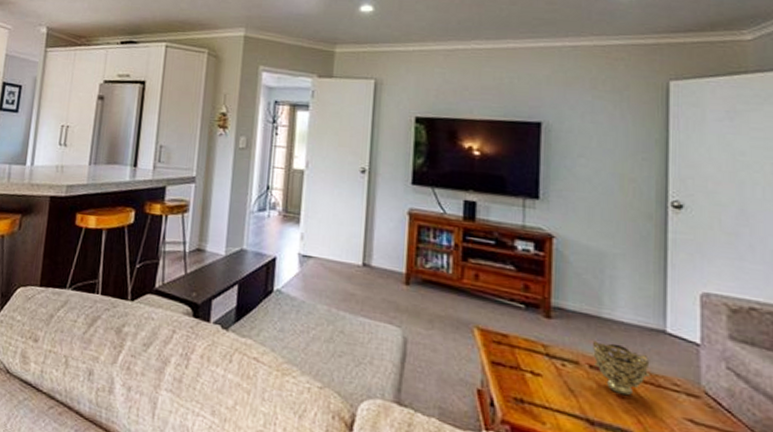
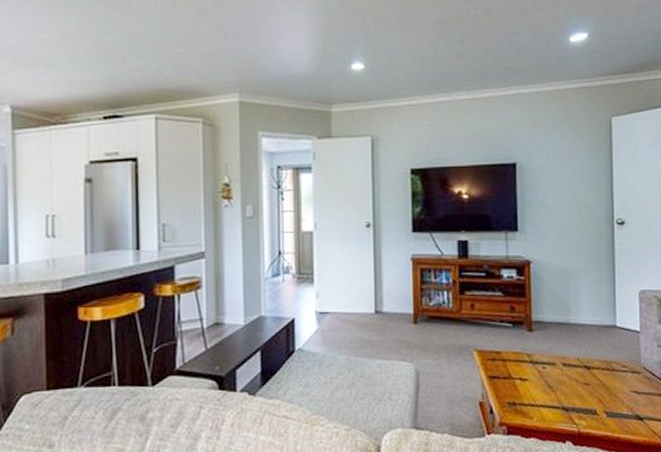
decorative bowl: present [593,341,650,396] -> none [565,342,606,383]

